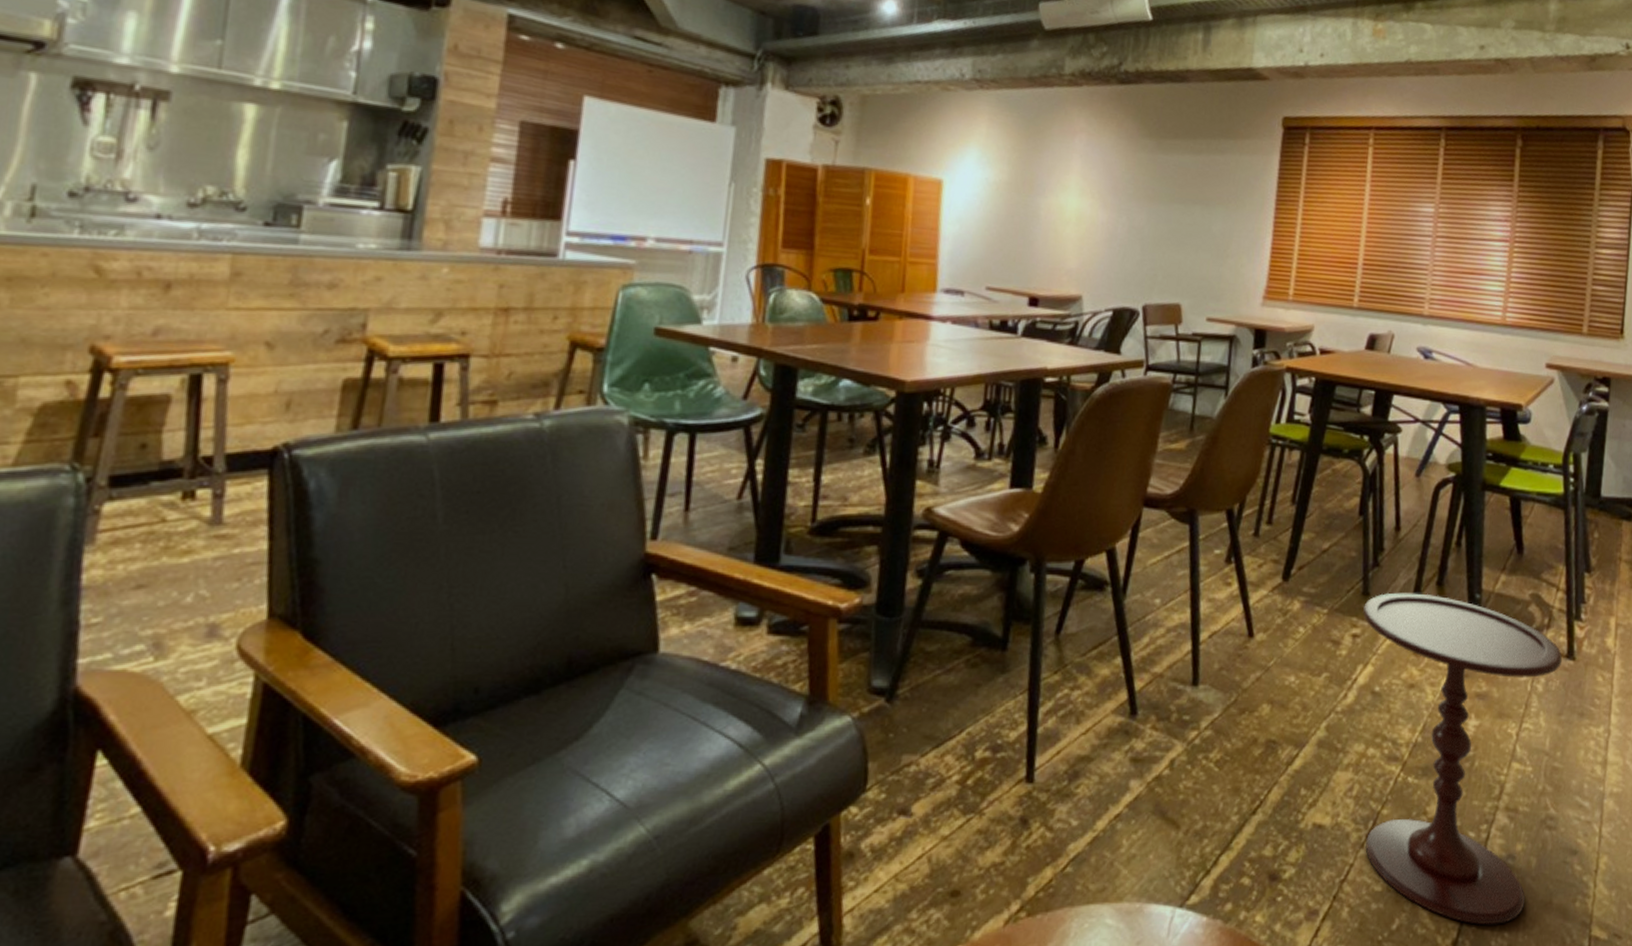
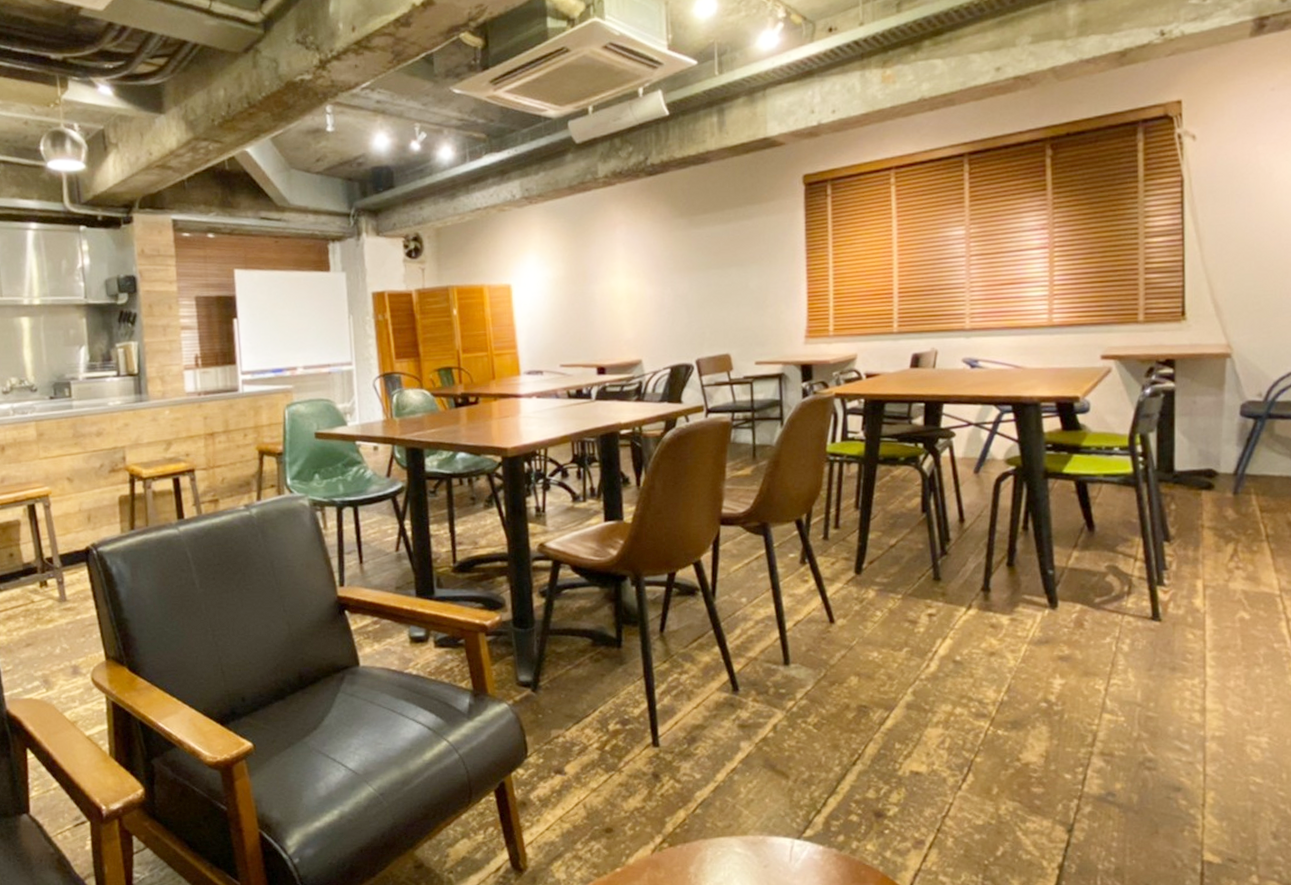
side table: present [1363,592,1562,925] -> none [936,574,1146,852]

